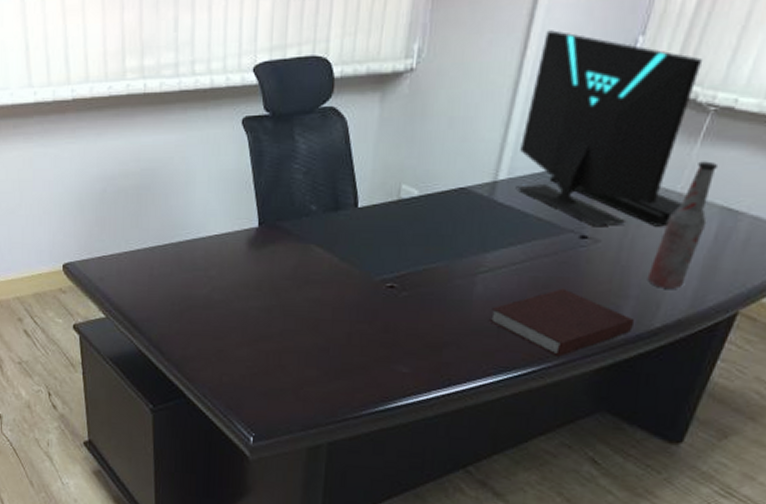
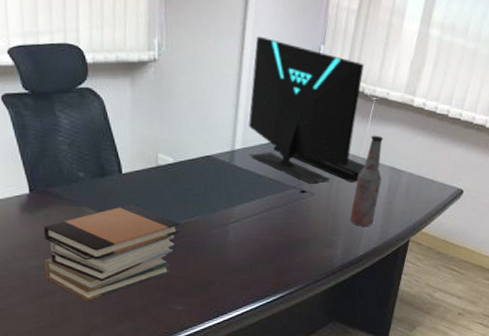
book stack: none [264,244,418,351] -> present [43,204,180,301]
notebook: present [489,288,634,357] -> none [243,231,345,284]

